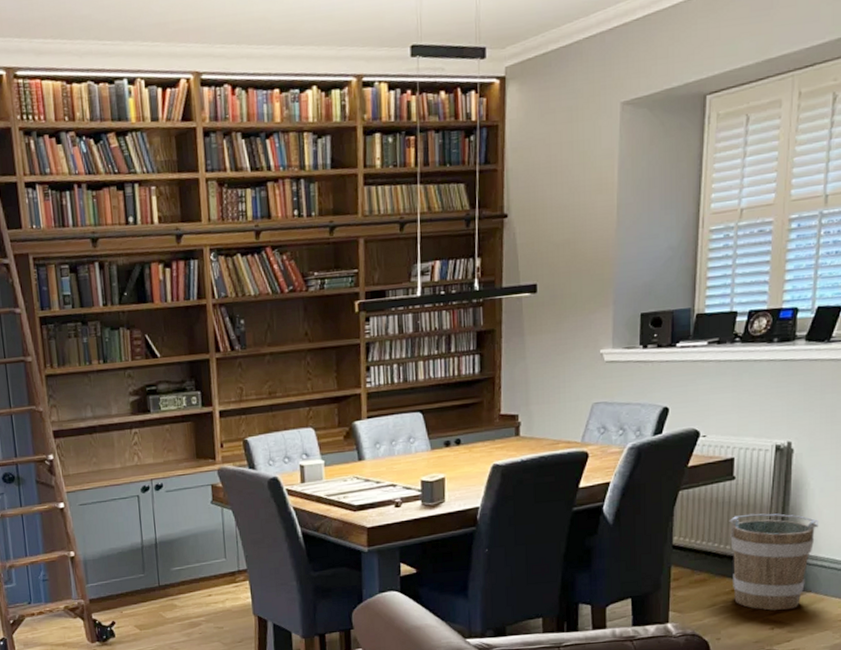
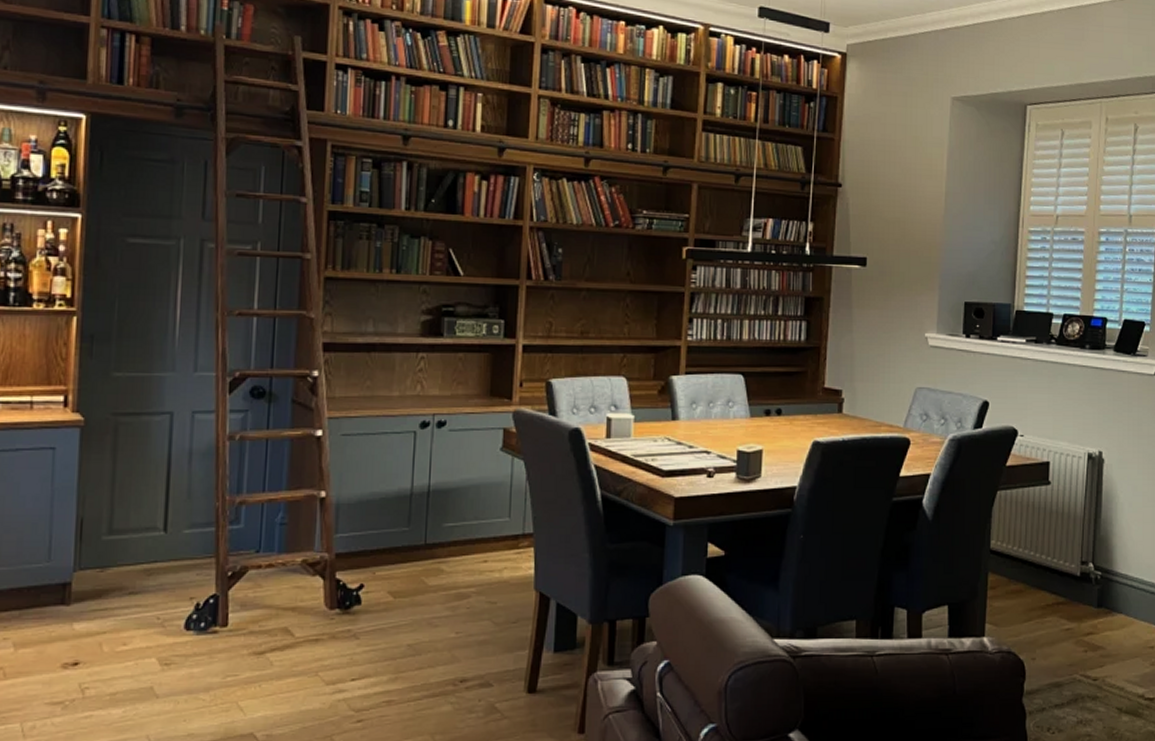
bucket: present [729,513,819,611] -> none [1045,524,1129,631]

